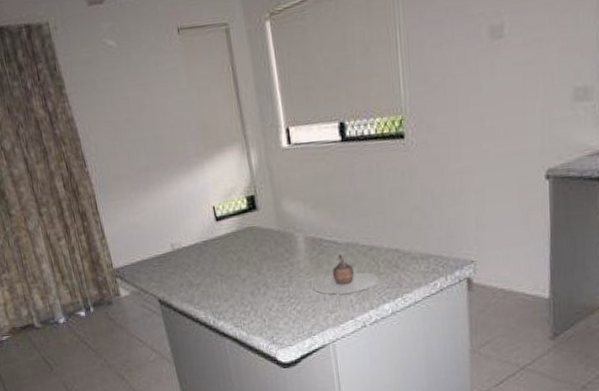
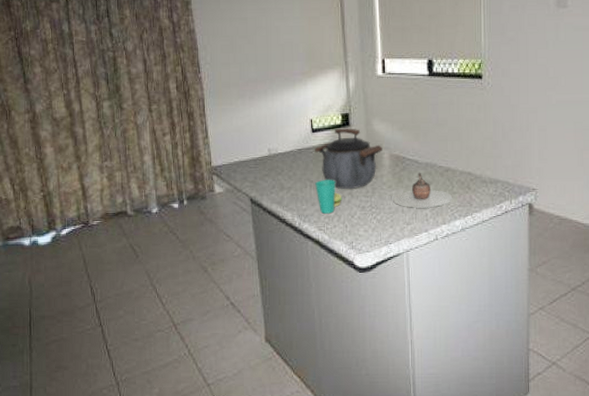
kettle: none [221,211,296,282] -> present [315,128,382,190]
cup: none [225,271,257,309] -> present [314,180,343,214]

